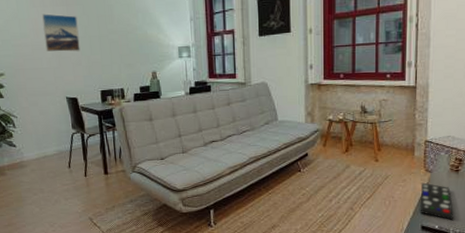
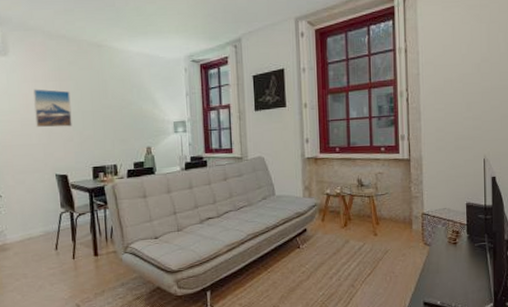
remote control: present [421,182,454,220] -> none [421,256,455,295]

